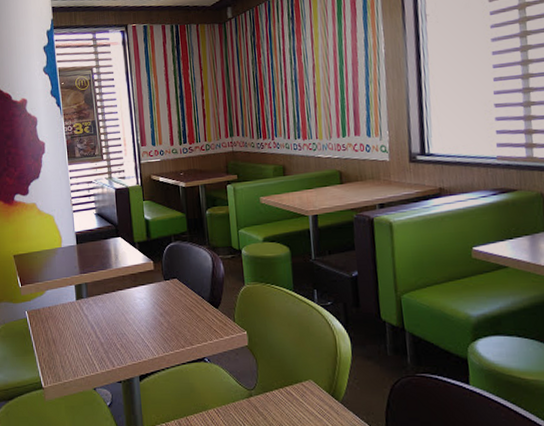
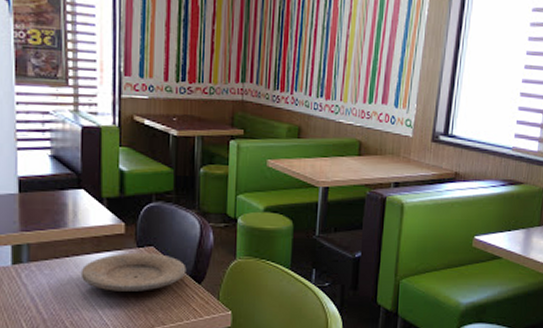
plate: none [124,284,205,318] -> present [80,252,187,291]

